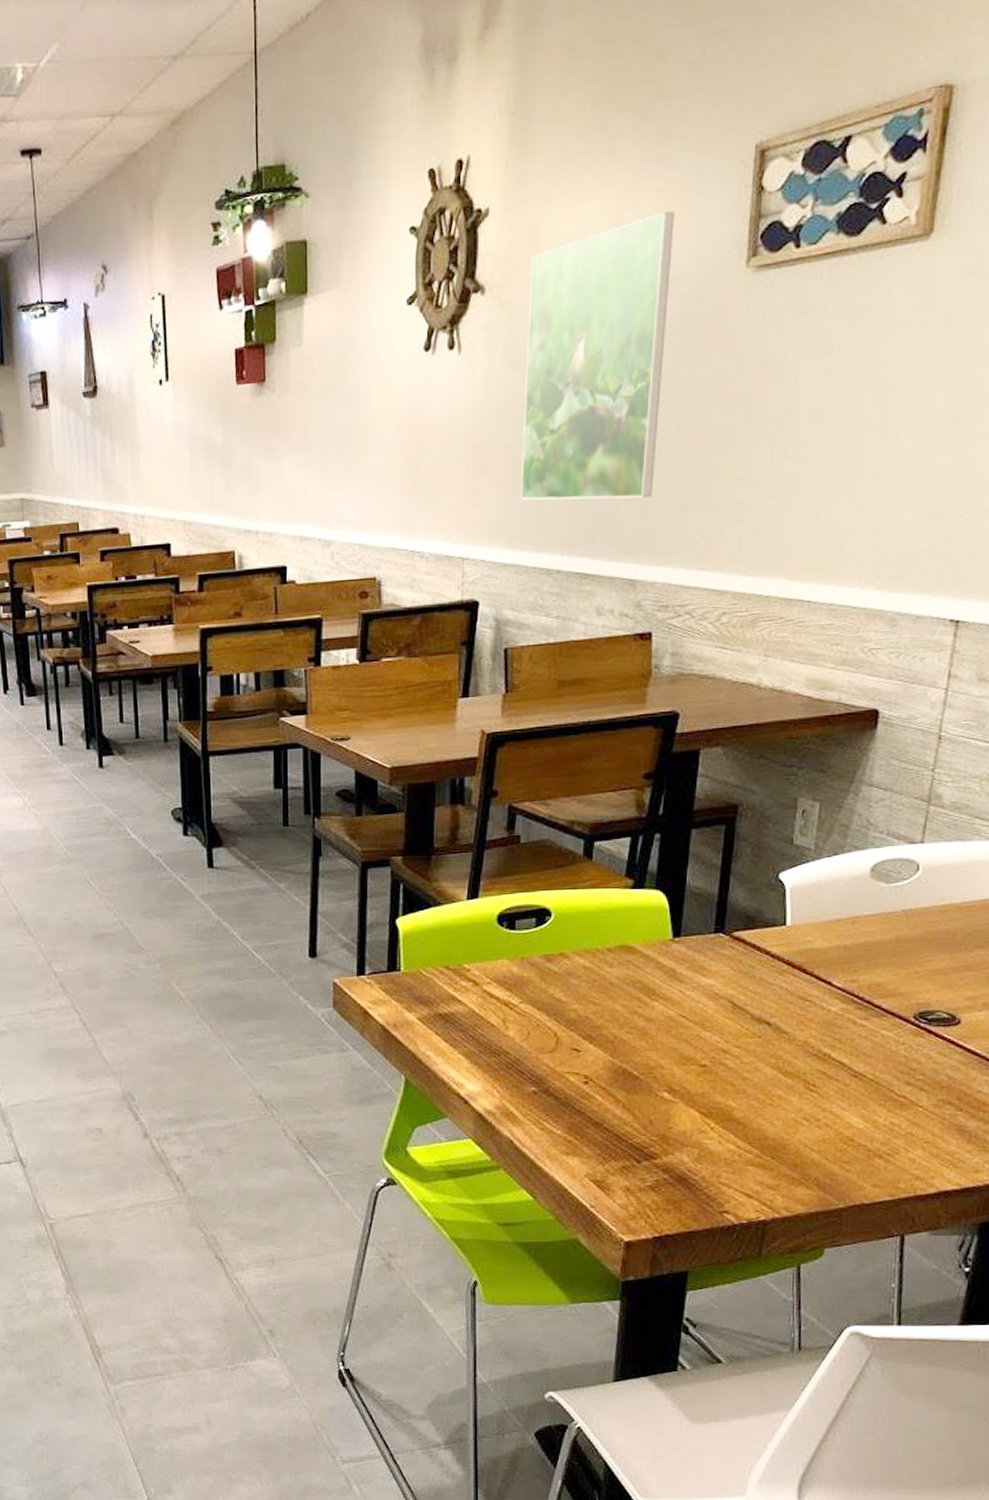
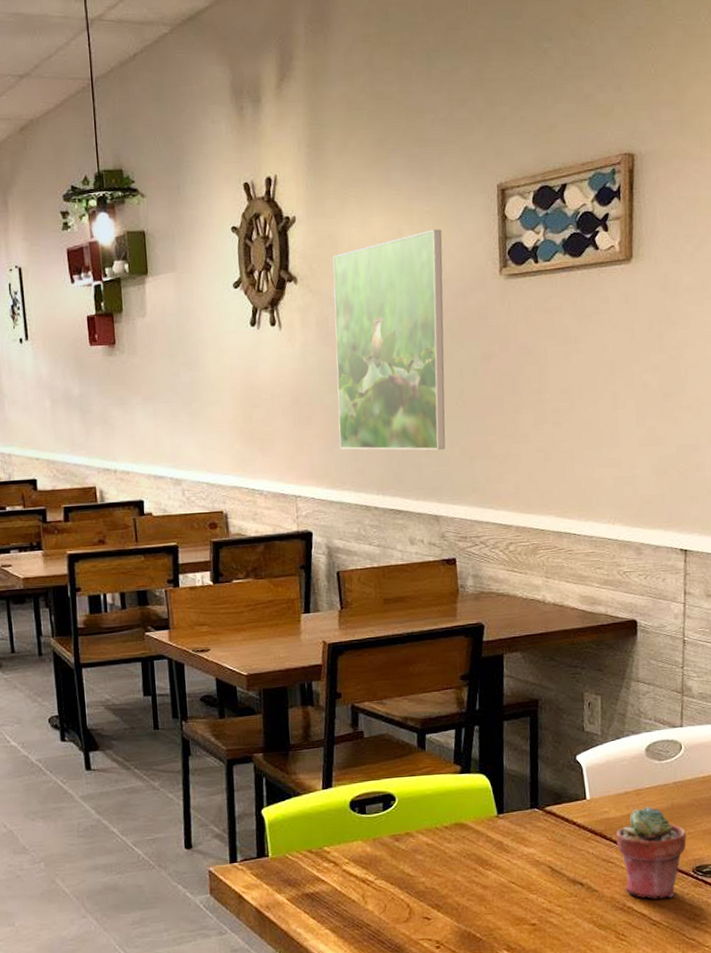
potted succulent: none [818,938,911,1047] -> present [616,807,687,899]

